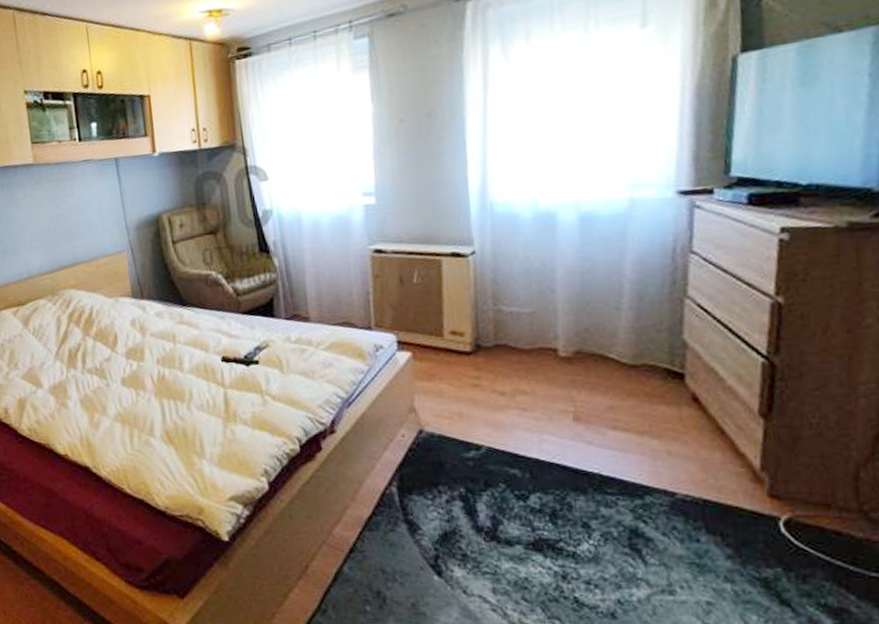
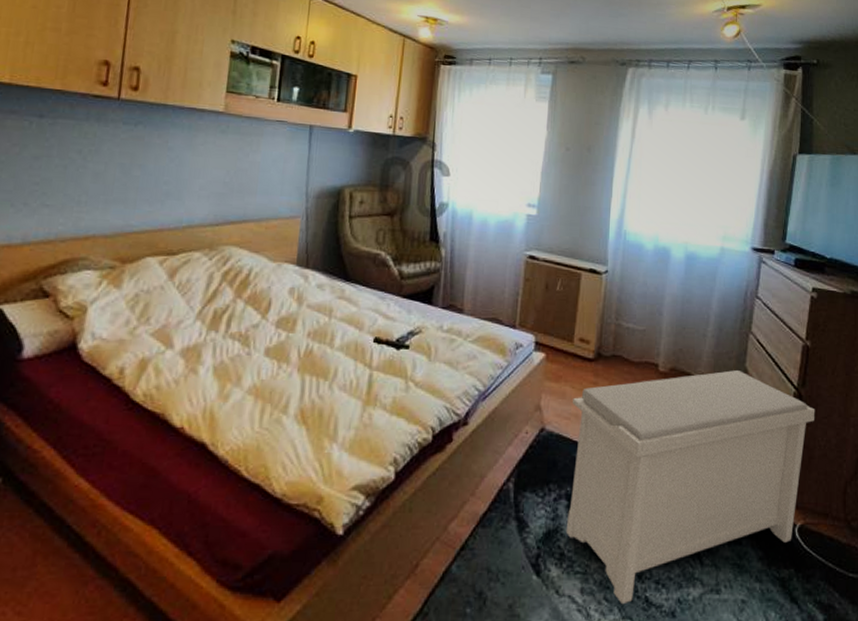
bench: none [451,344,800,605] -> present [566,370,816,605]

